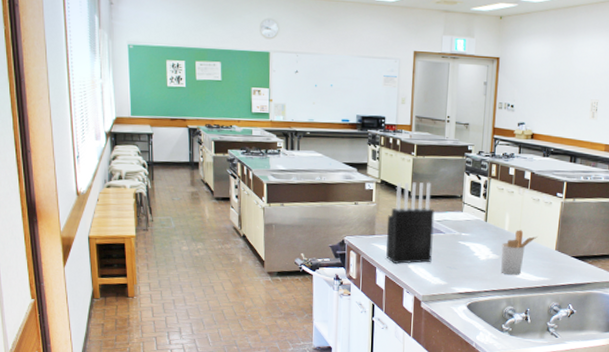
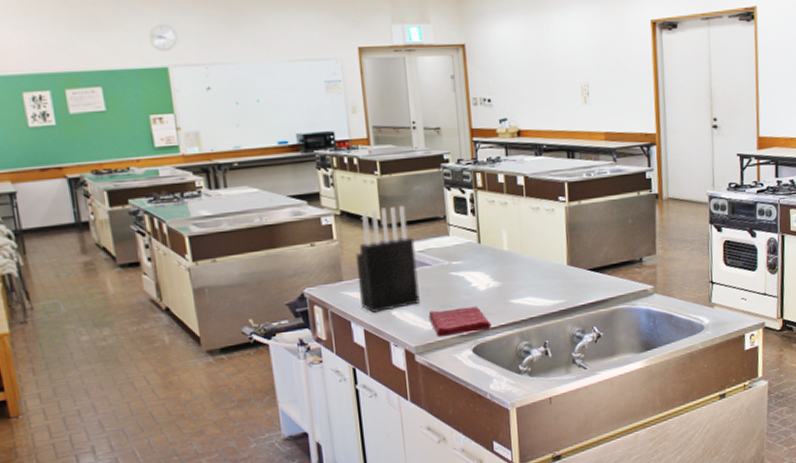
dish towel: none [436,269,486,292] -> present [428,306,492,337]
utensil holder: present [500,230,538,275] -> none [503,247,544,304]

